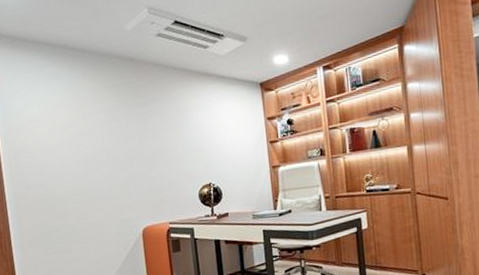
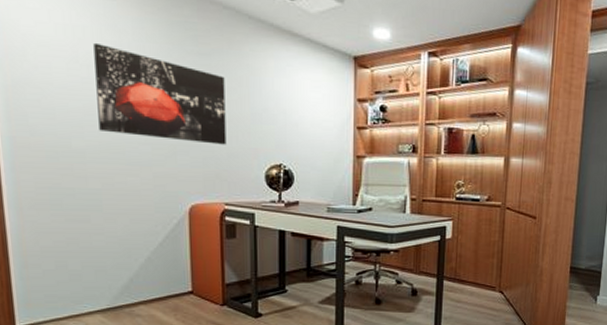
wall art: none [65,111,166,179] -> present [93,42,227,145]

